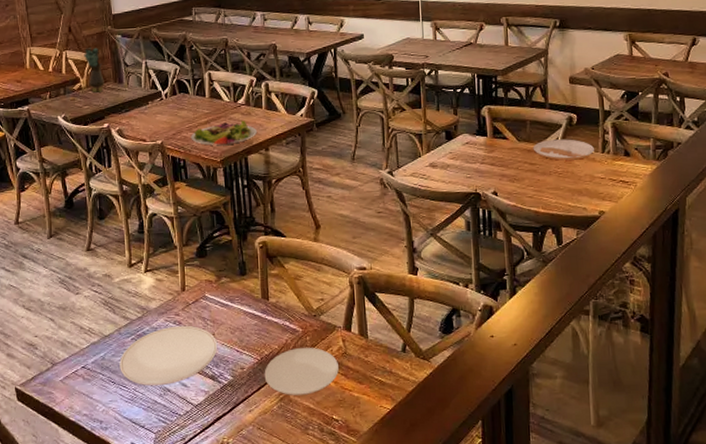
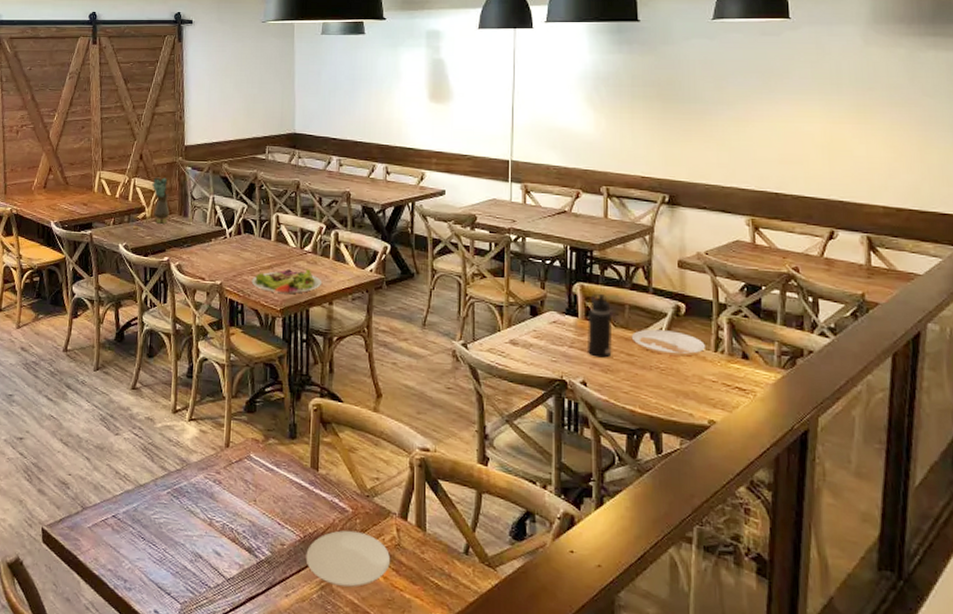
plate: present [119,325,218,386] -> none [151,485,259,551]
water bottle: none [495,113,517,170] -> present [586,293,613,358]

